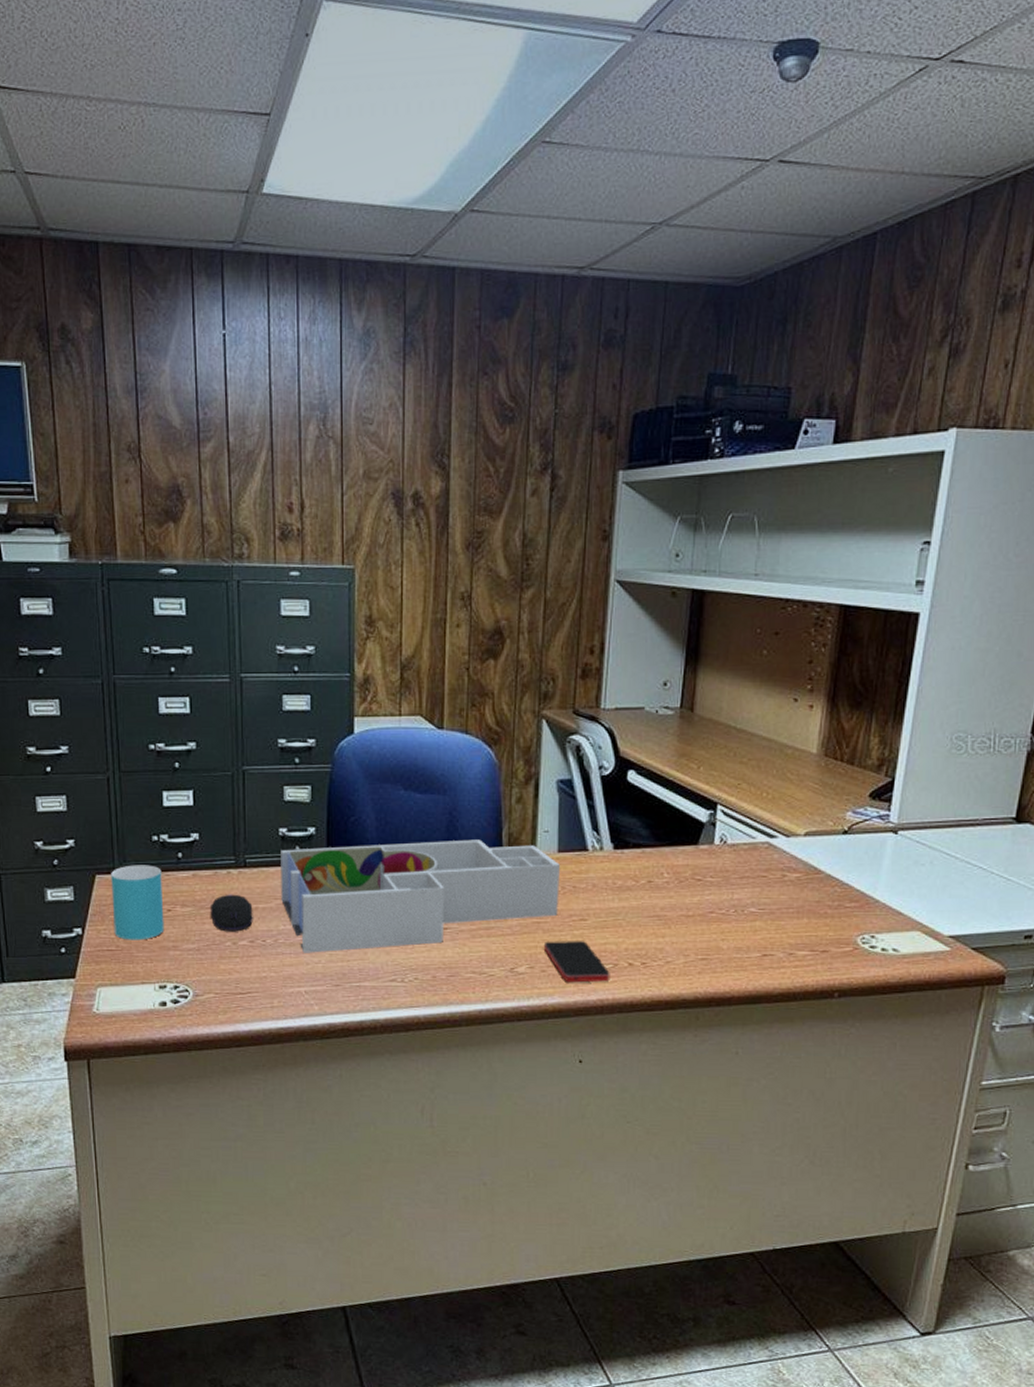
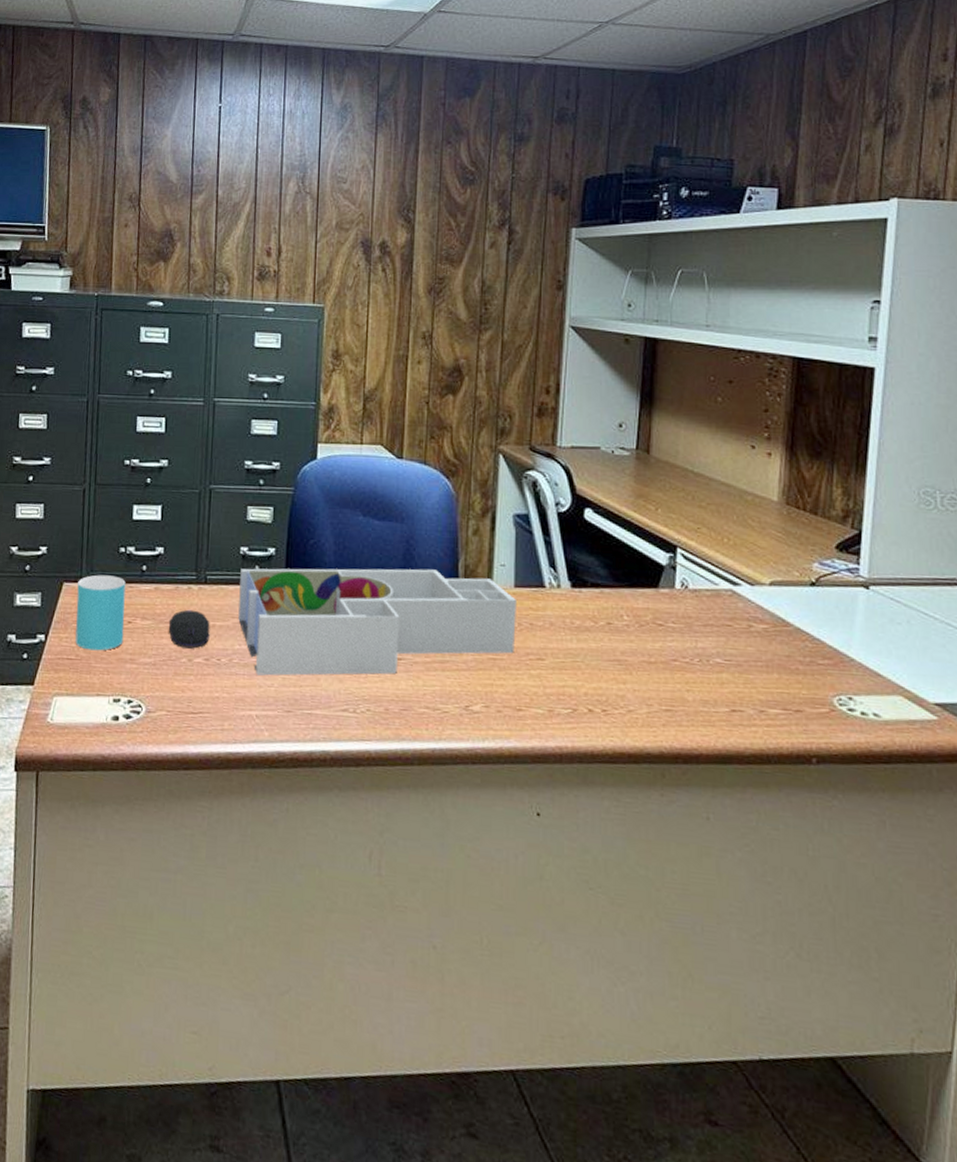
smartphone: present [543,941,610,983] -> none [499,679,569,728]

